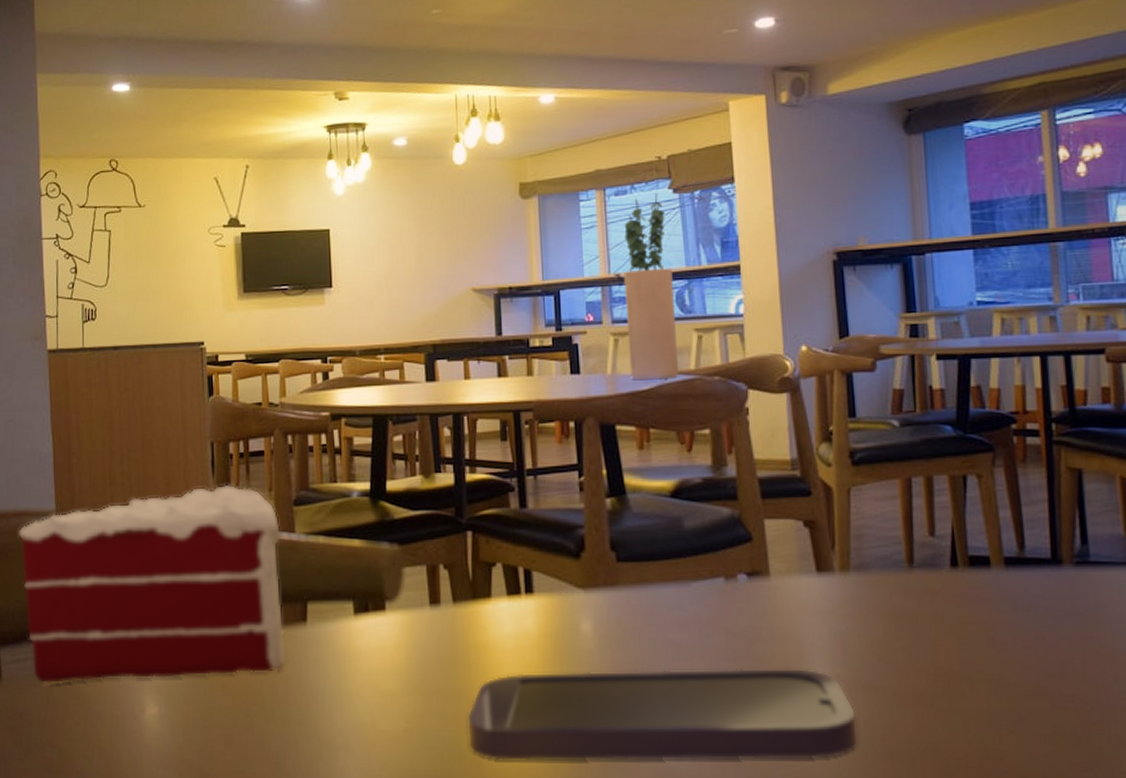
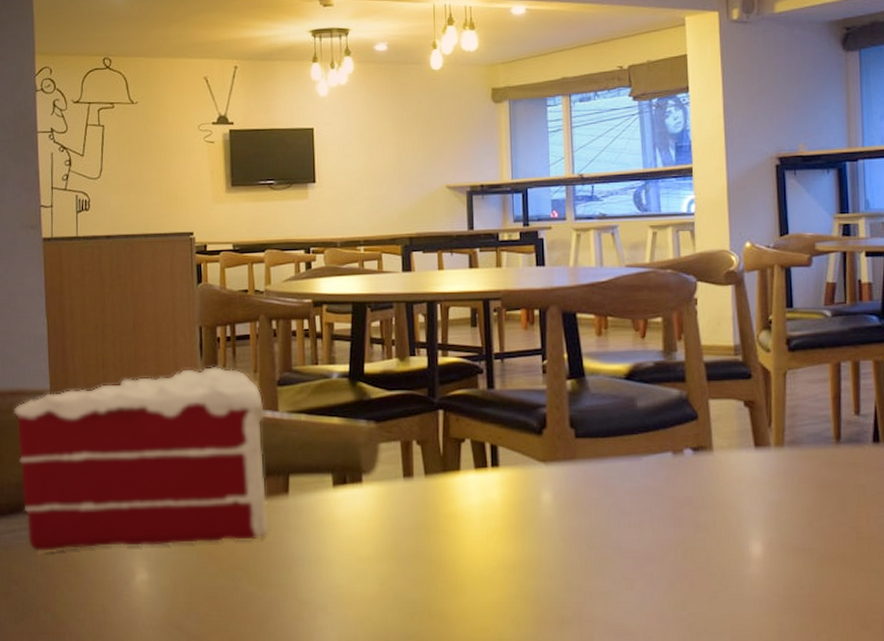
mobile phone: present [468,669,857,760] -> none [437,534,787,618]
vase: present [624,192,679,382] -> none [586,99,635,274]

